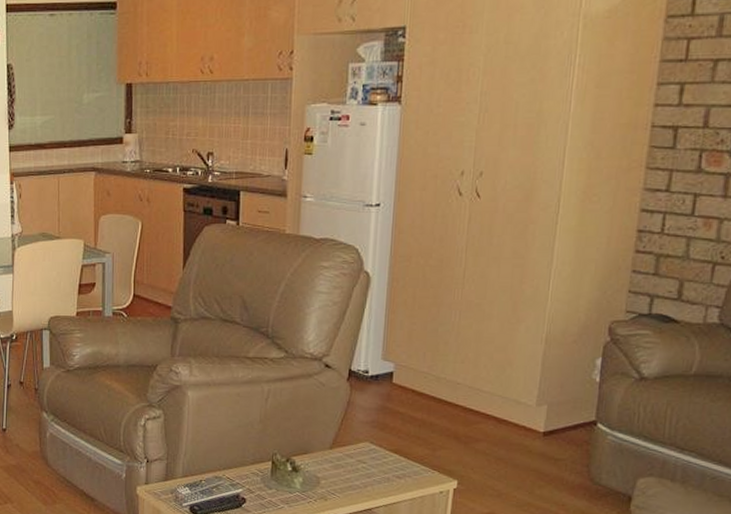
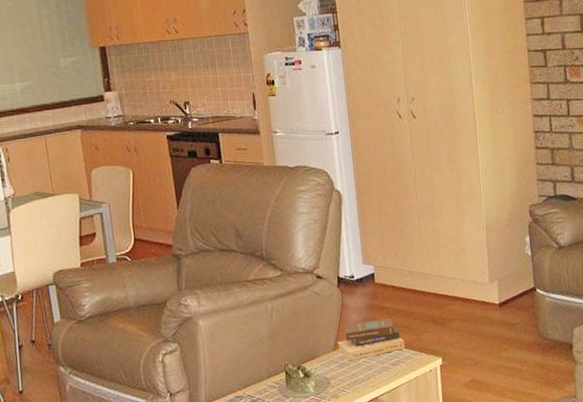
books: none [335,423,416,464] -> present [337,317,406,361]

